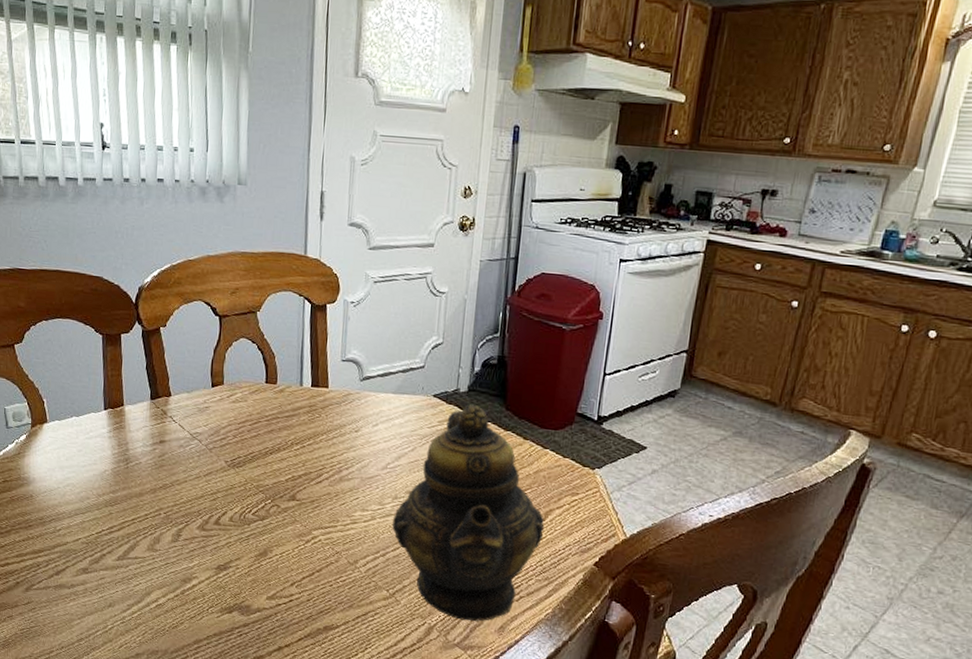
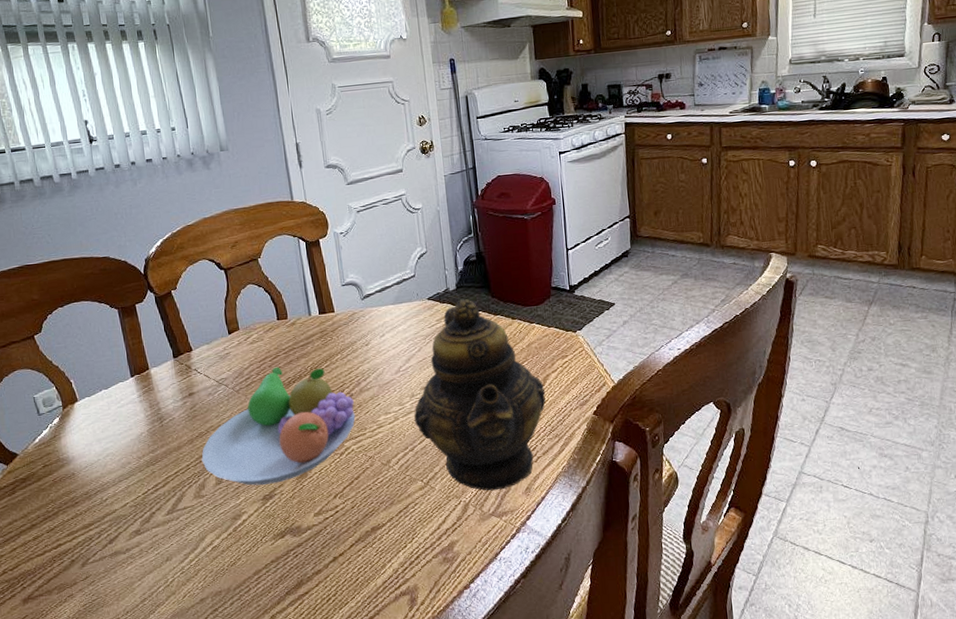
fruit bowl: none [161,433,333,556] -> present [201,367,355,486]

